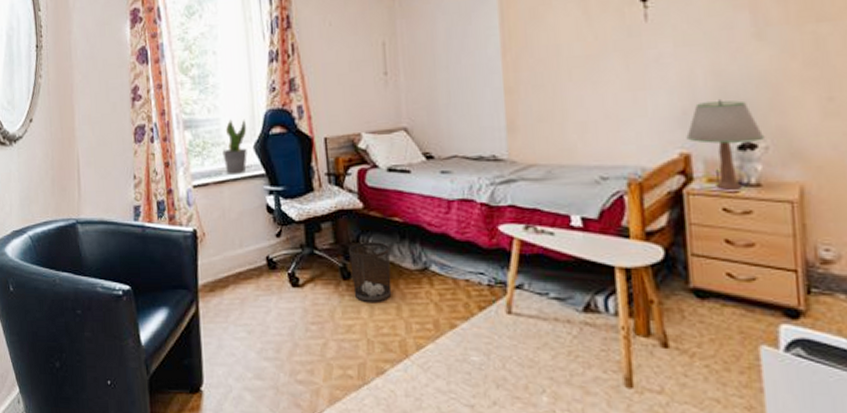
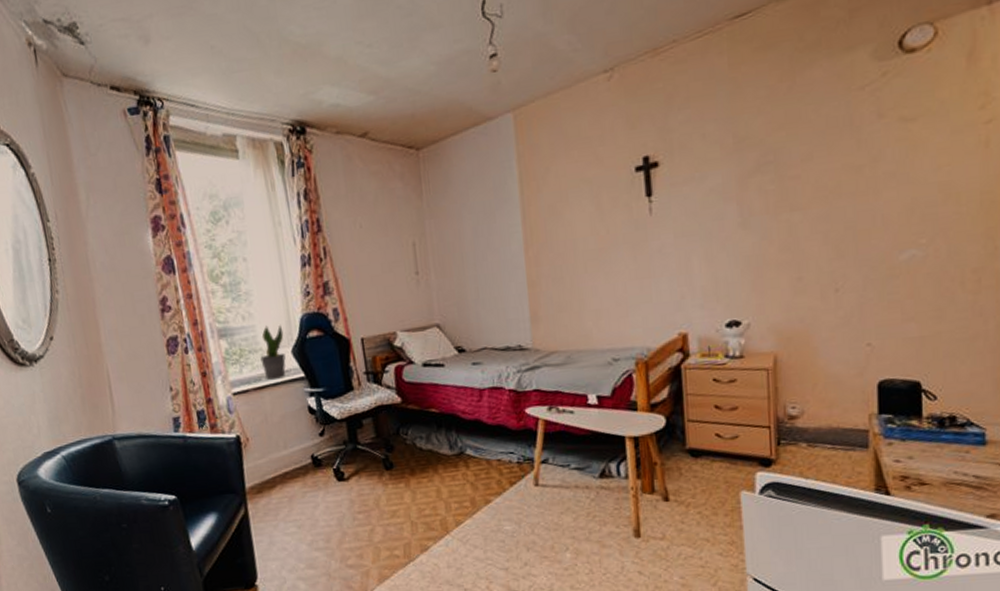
waste bin: present [348,242,392,302] -> none [389,432,432,488]
table lamp: present [686,100,766,191] -> none [684,284,748,364]

